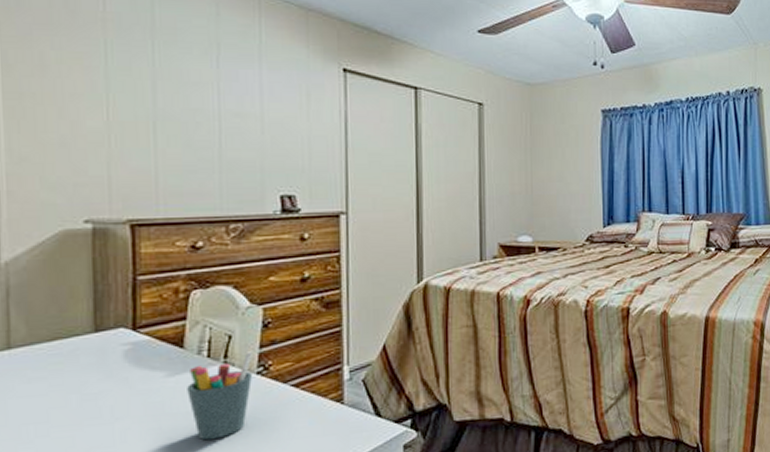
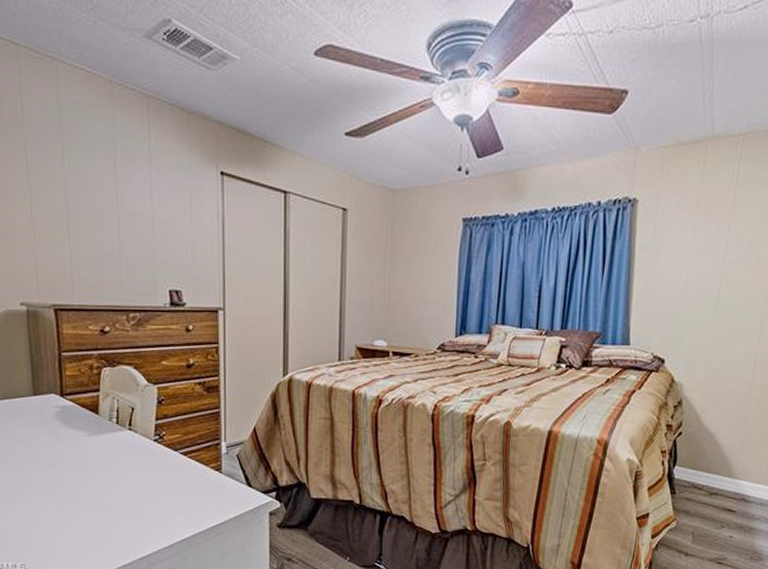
pen holder: present [187,350,254,441] -> none [102,421,152,489]

